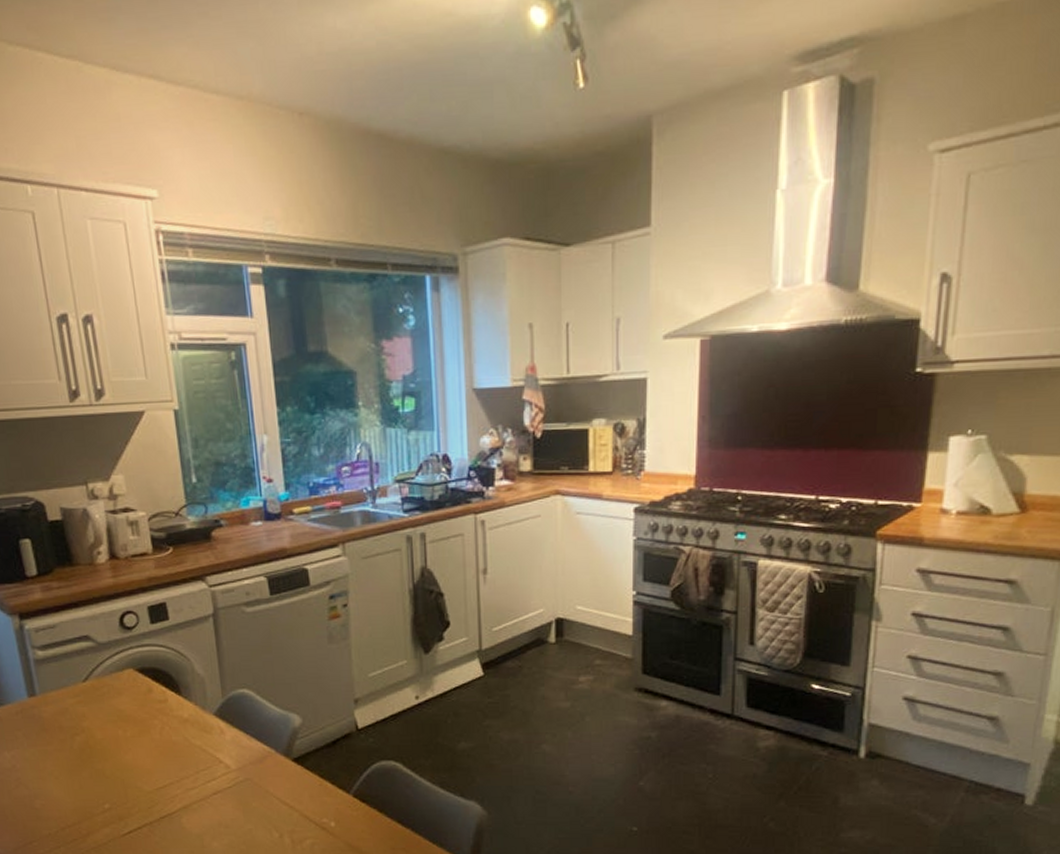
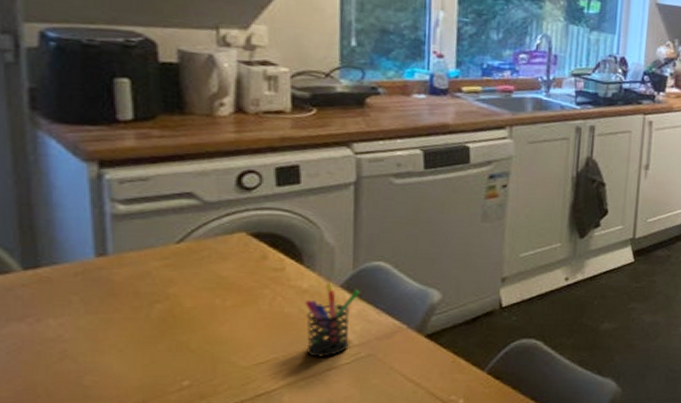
pen holder: none [187,712,231,782] -> present [305,283,359,357]

